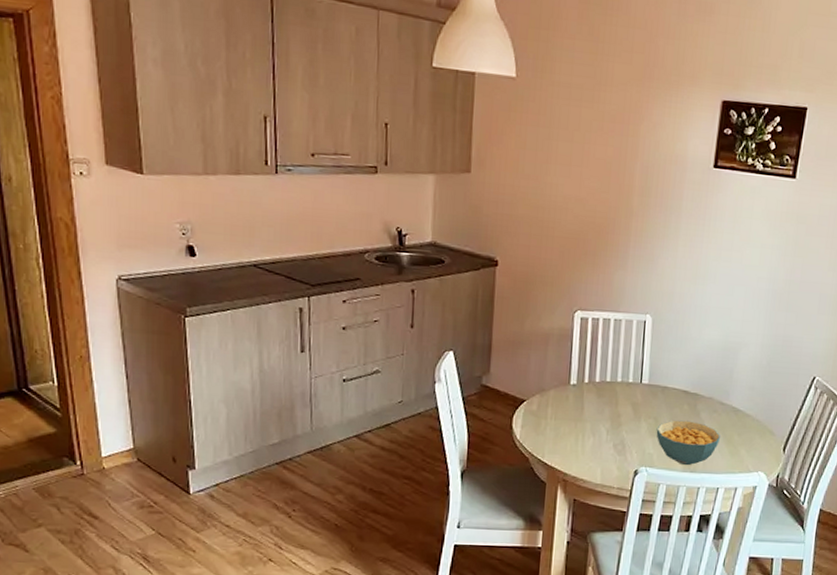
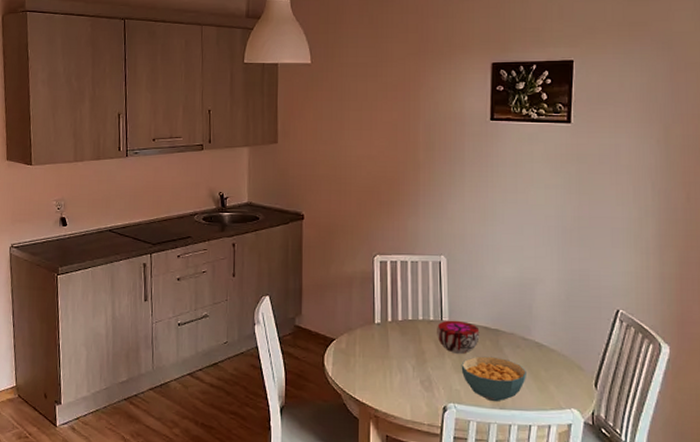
decorative bowl: none [635,383,679,419] -> present [437,320,480,355]

